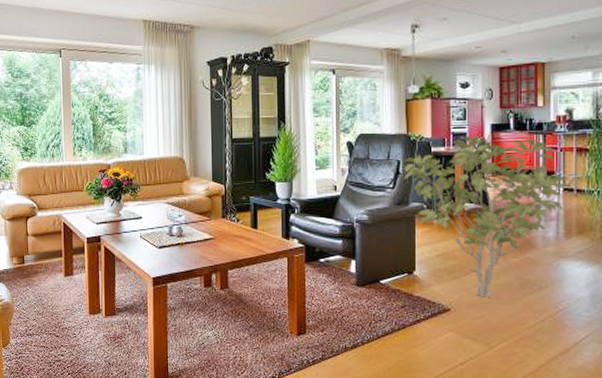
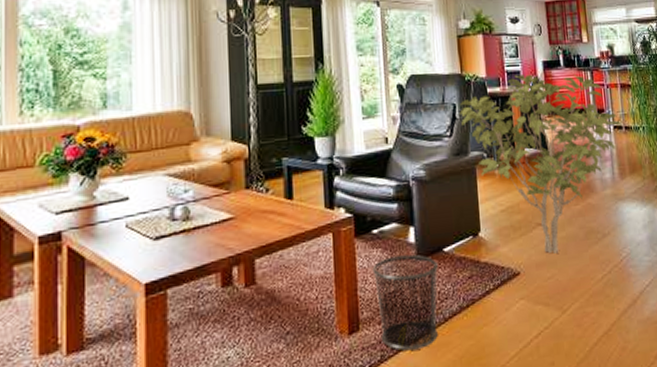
waste bin: none [318,282,374,356] -> present [372,254,438,351]

